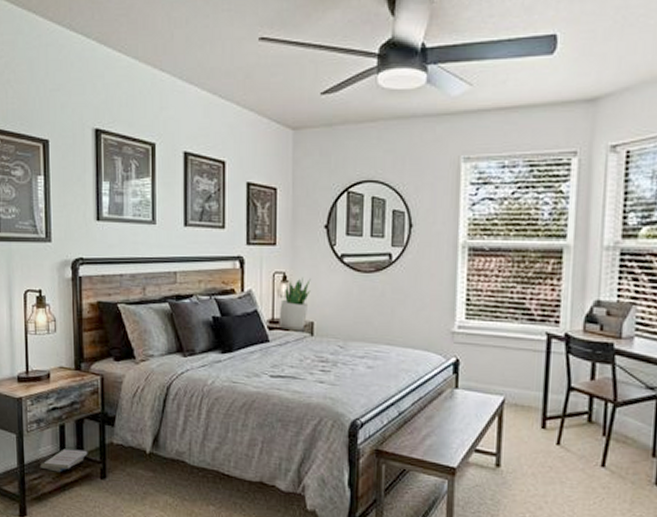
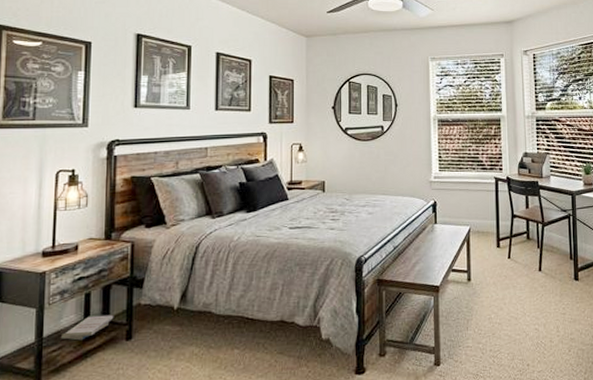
planter: present [279,278,311,331] -> none [296,147,322,190]

